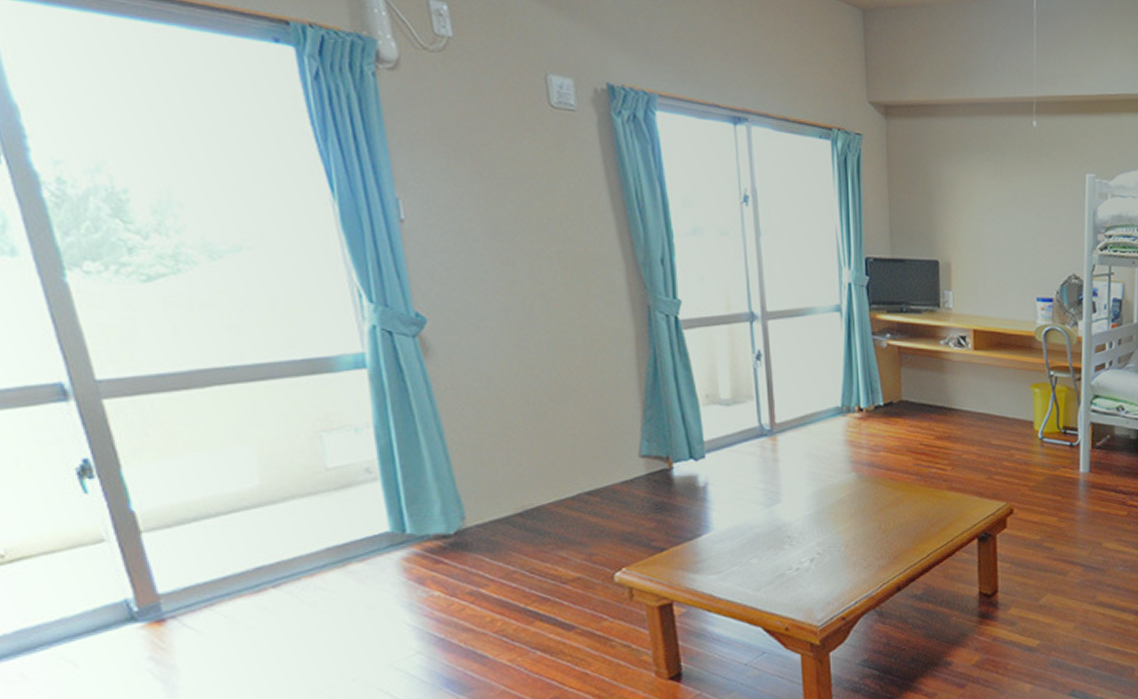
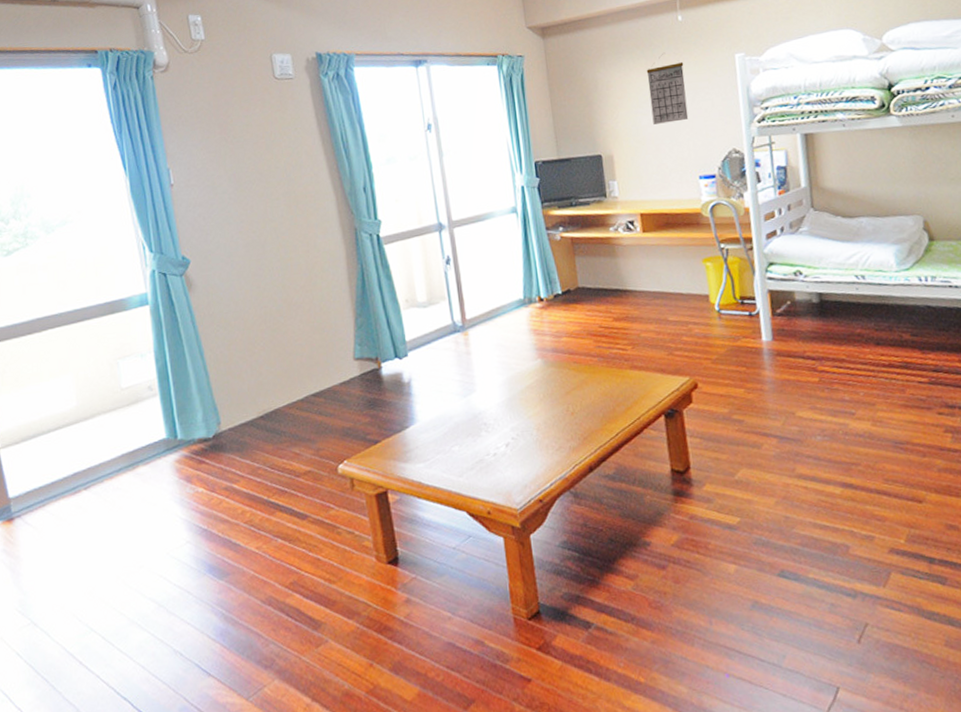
calendar: none [994,160,1034,237] -> present [646,54,689,125]

